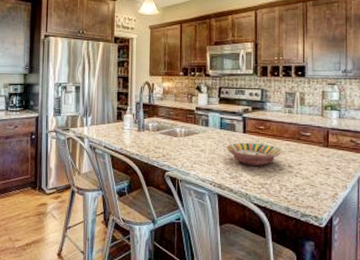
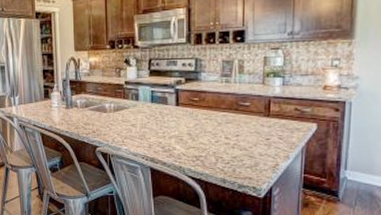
serving bowl: present [226,142,282,166] -> none [158,115,219,138]

